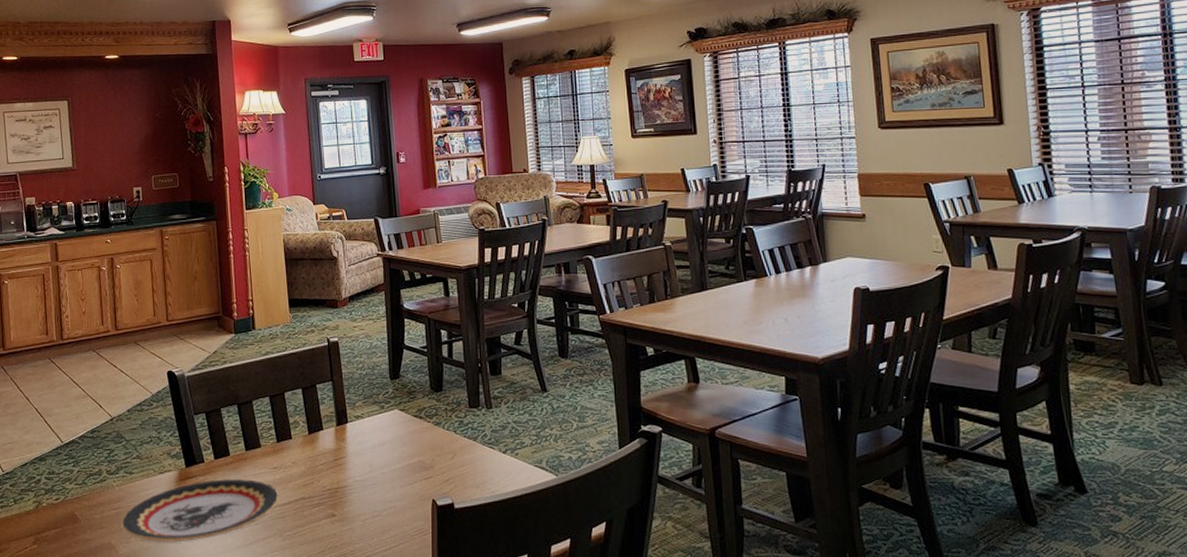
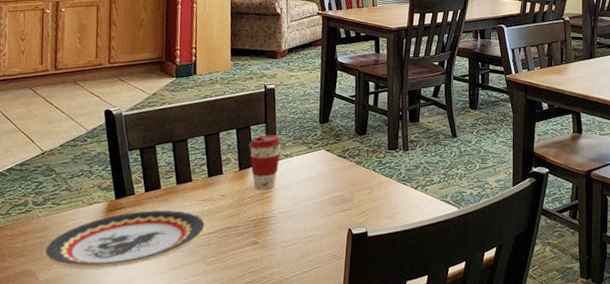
coffee cup: none [316,394,351,456] -> present [248,135,282,190]

